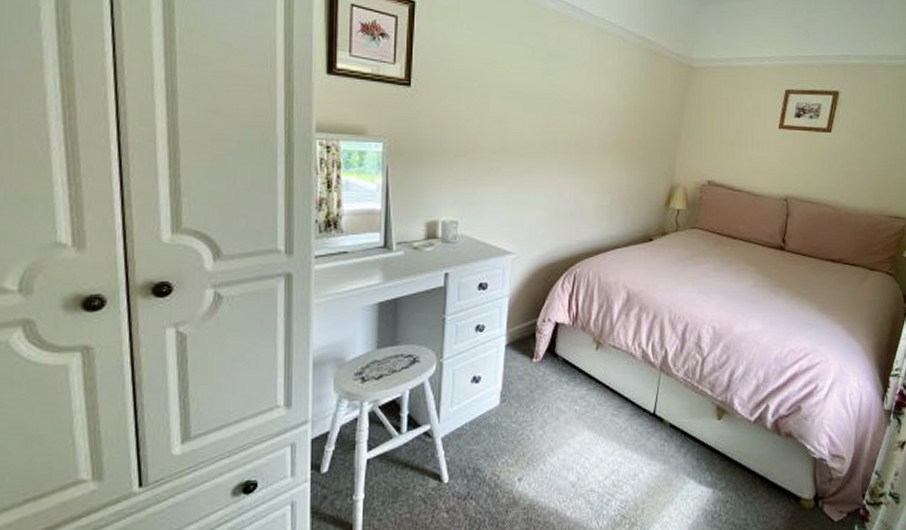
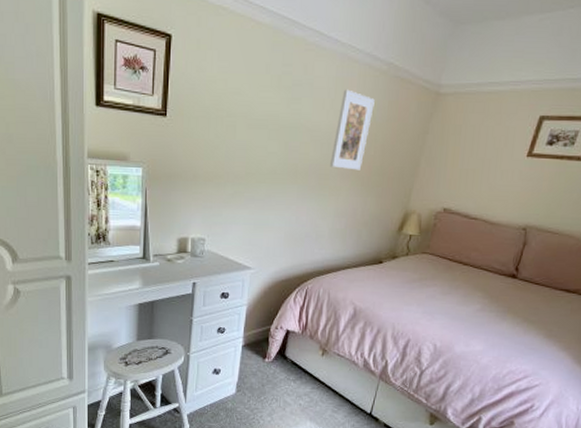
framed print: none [591,61,631,143] -> present [330,89,375,171]

